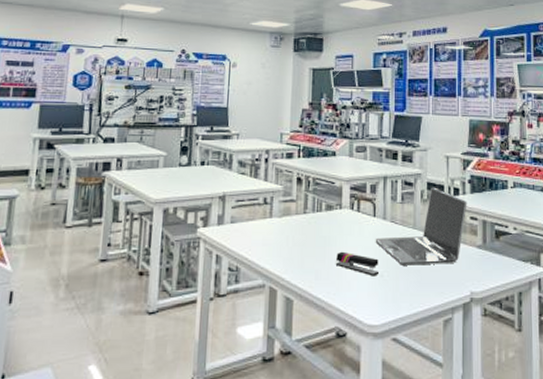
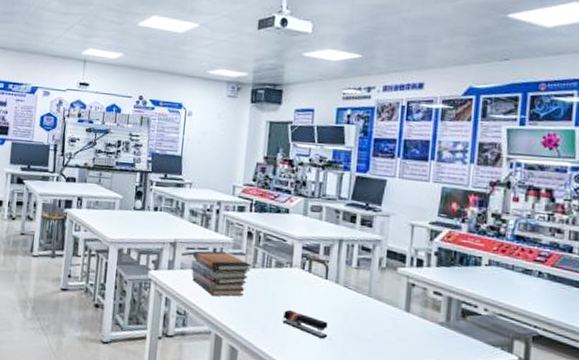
book stack: none [241,199,302,248] -> present [191,251,251,297]
laptop: present [375,187,467,265] -> none [325,255,432,337]

